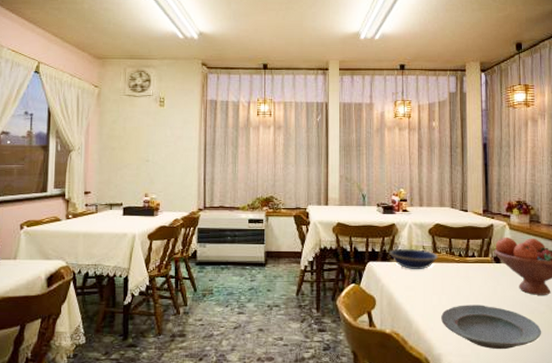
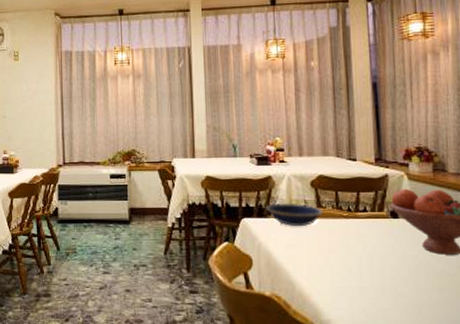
plate: present [441,305,542,350] -> none [329,265,453,317]

